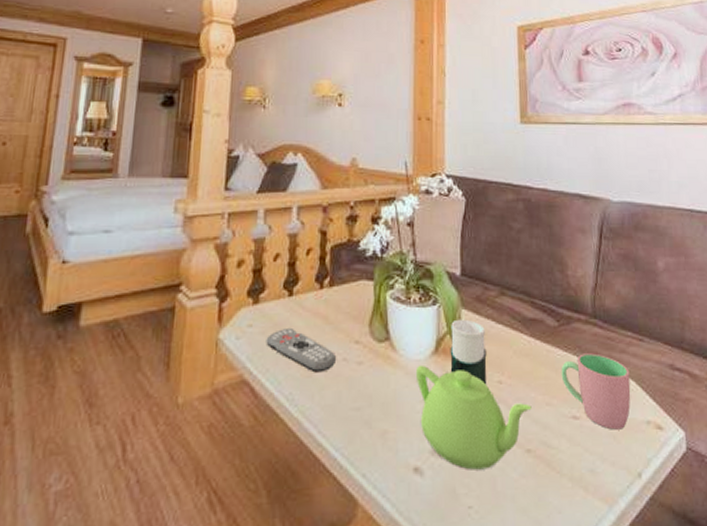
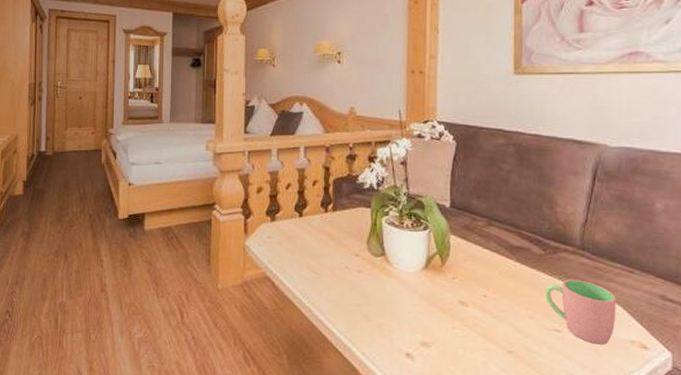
remote control: present [266,327,337,373] -> none [282,240,340,276]
teapot: present [415,365,532,470] -> none [408,276,515,362]
cup: present [450,319,487,385] -> none [439,243,473,297]

